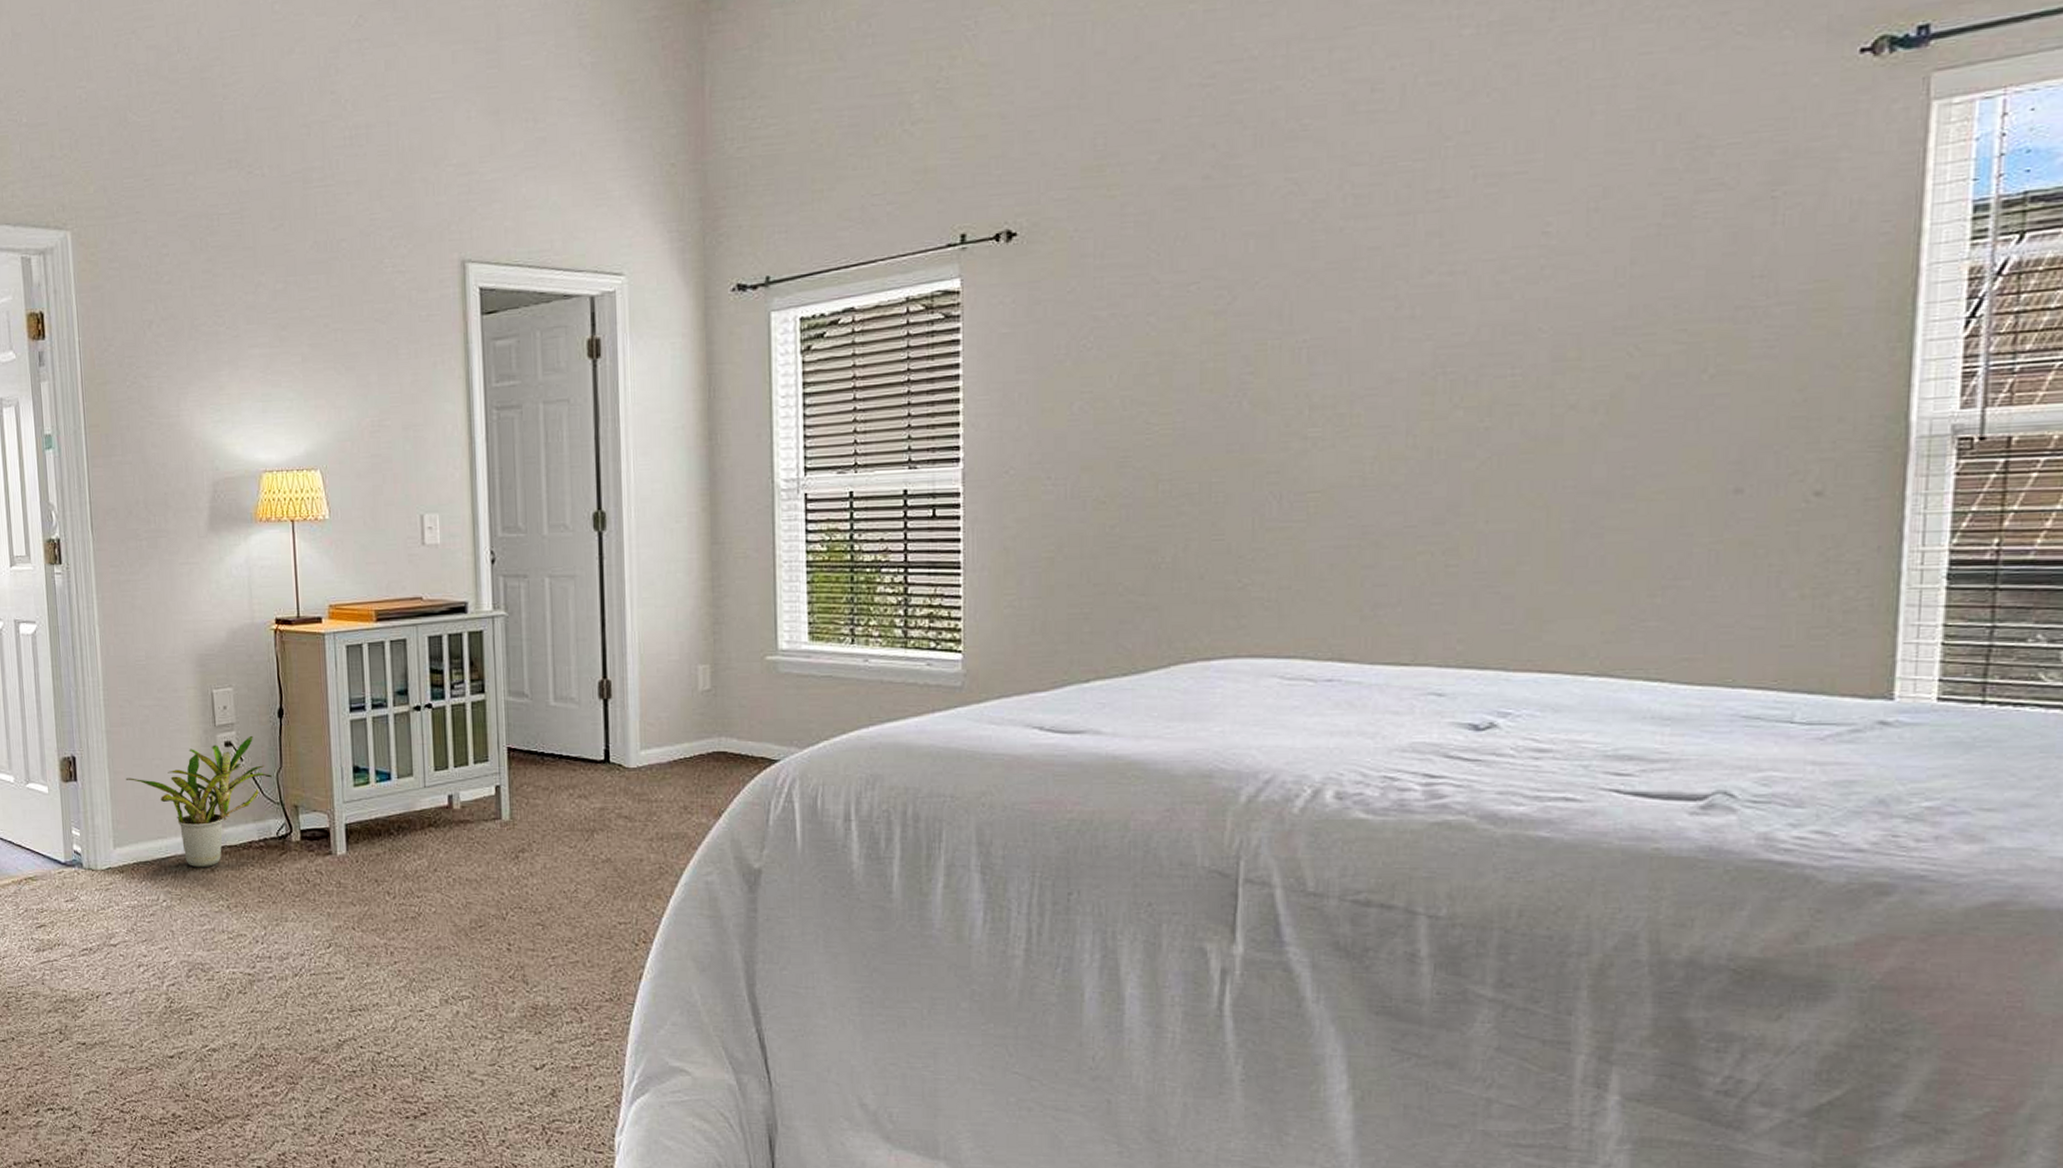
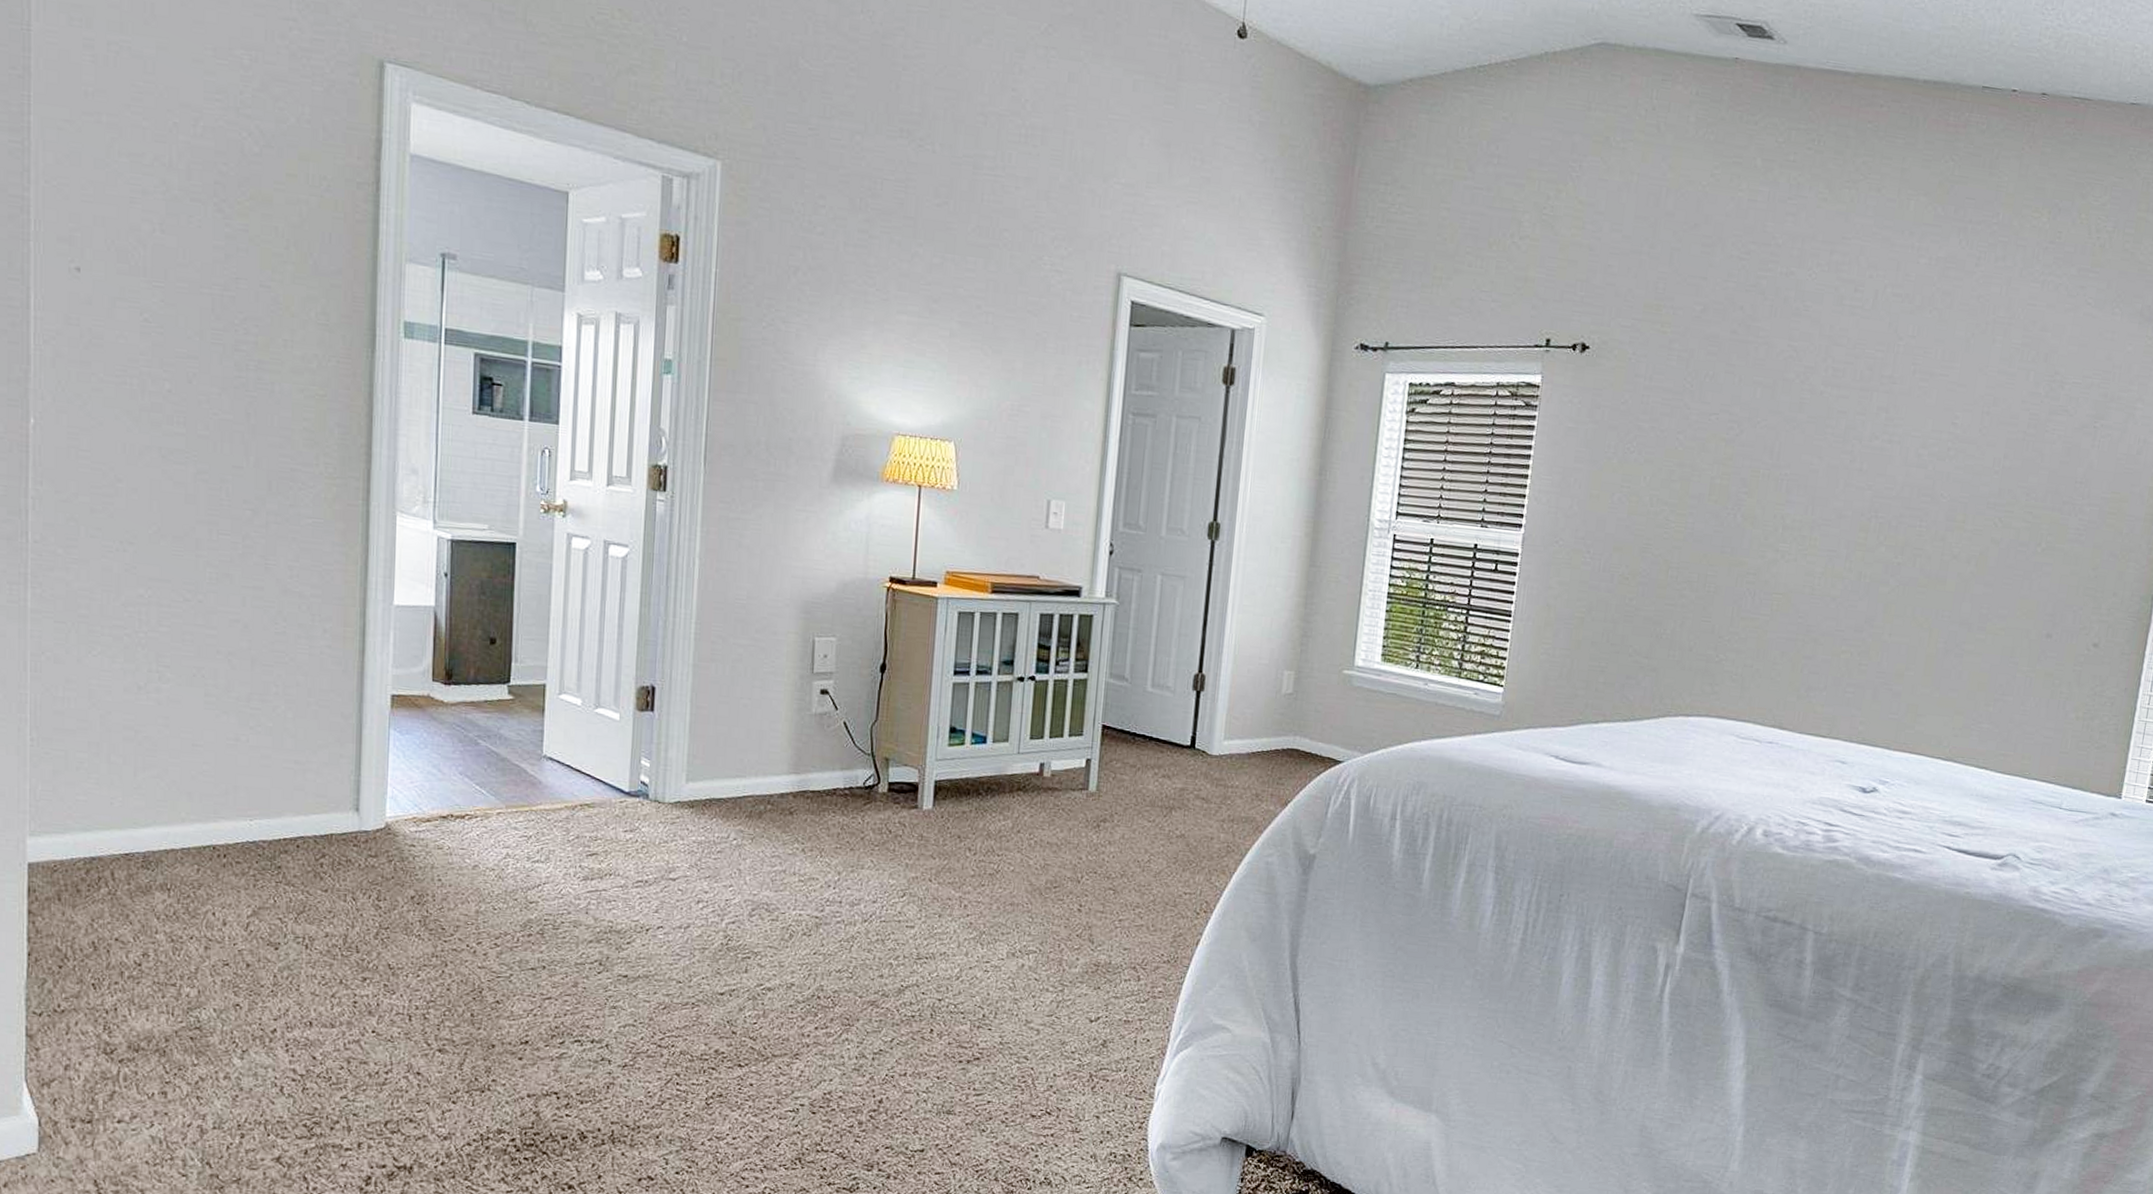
potted plant: present [125,735,272,868] -> none [708,686,866,810]

